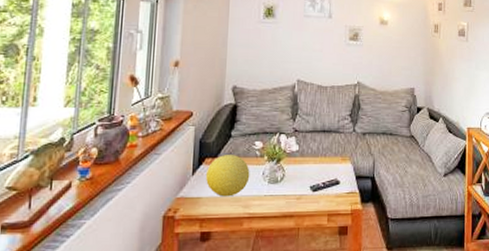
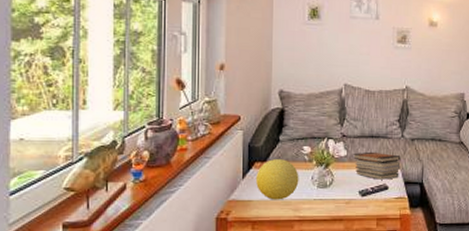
book stack: none [305,146,353,174] -> present [353,151,401,180]

